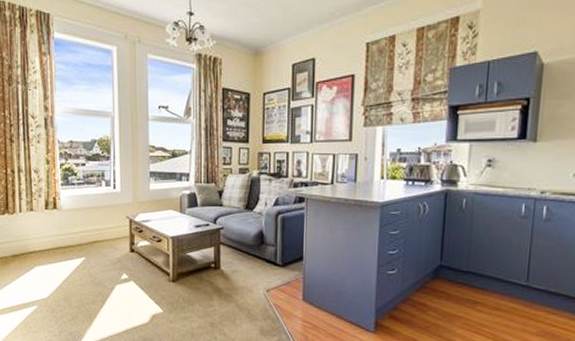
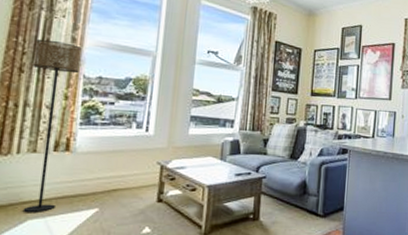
floor lamp: none [18,111,54,260] -> present [23,39,82,212]

